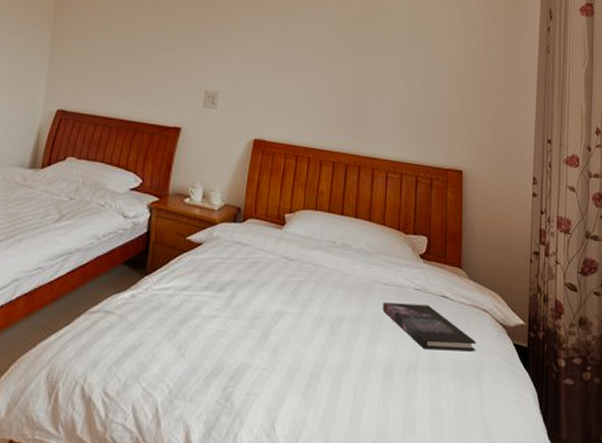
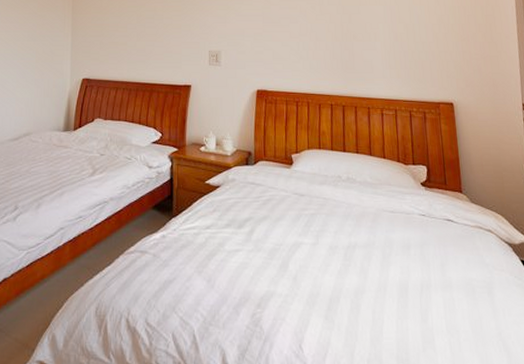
book: present [383,302,476,352] -> none [391,229,485,270]

